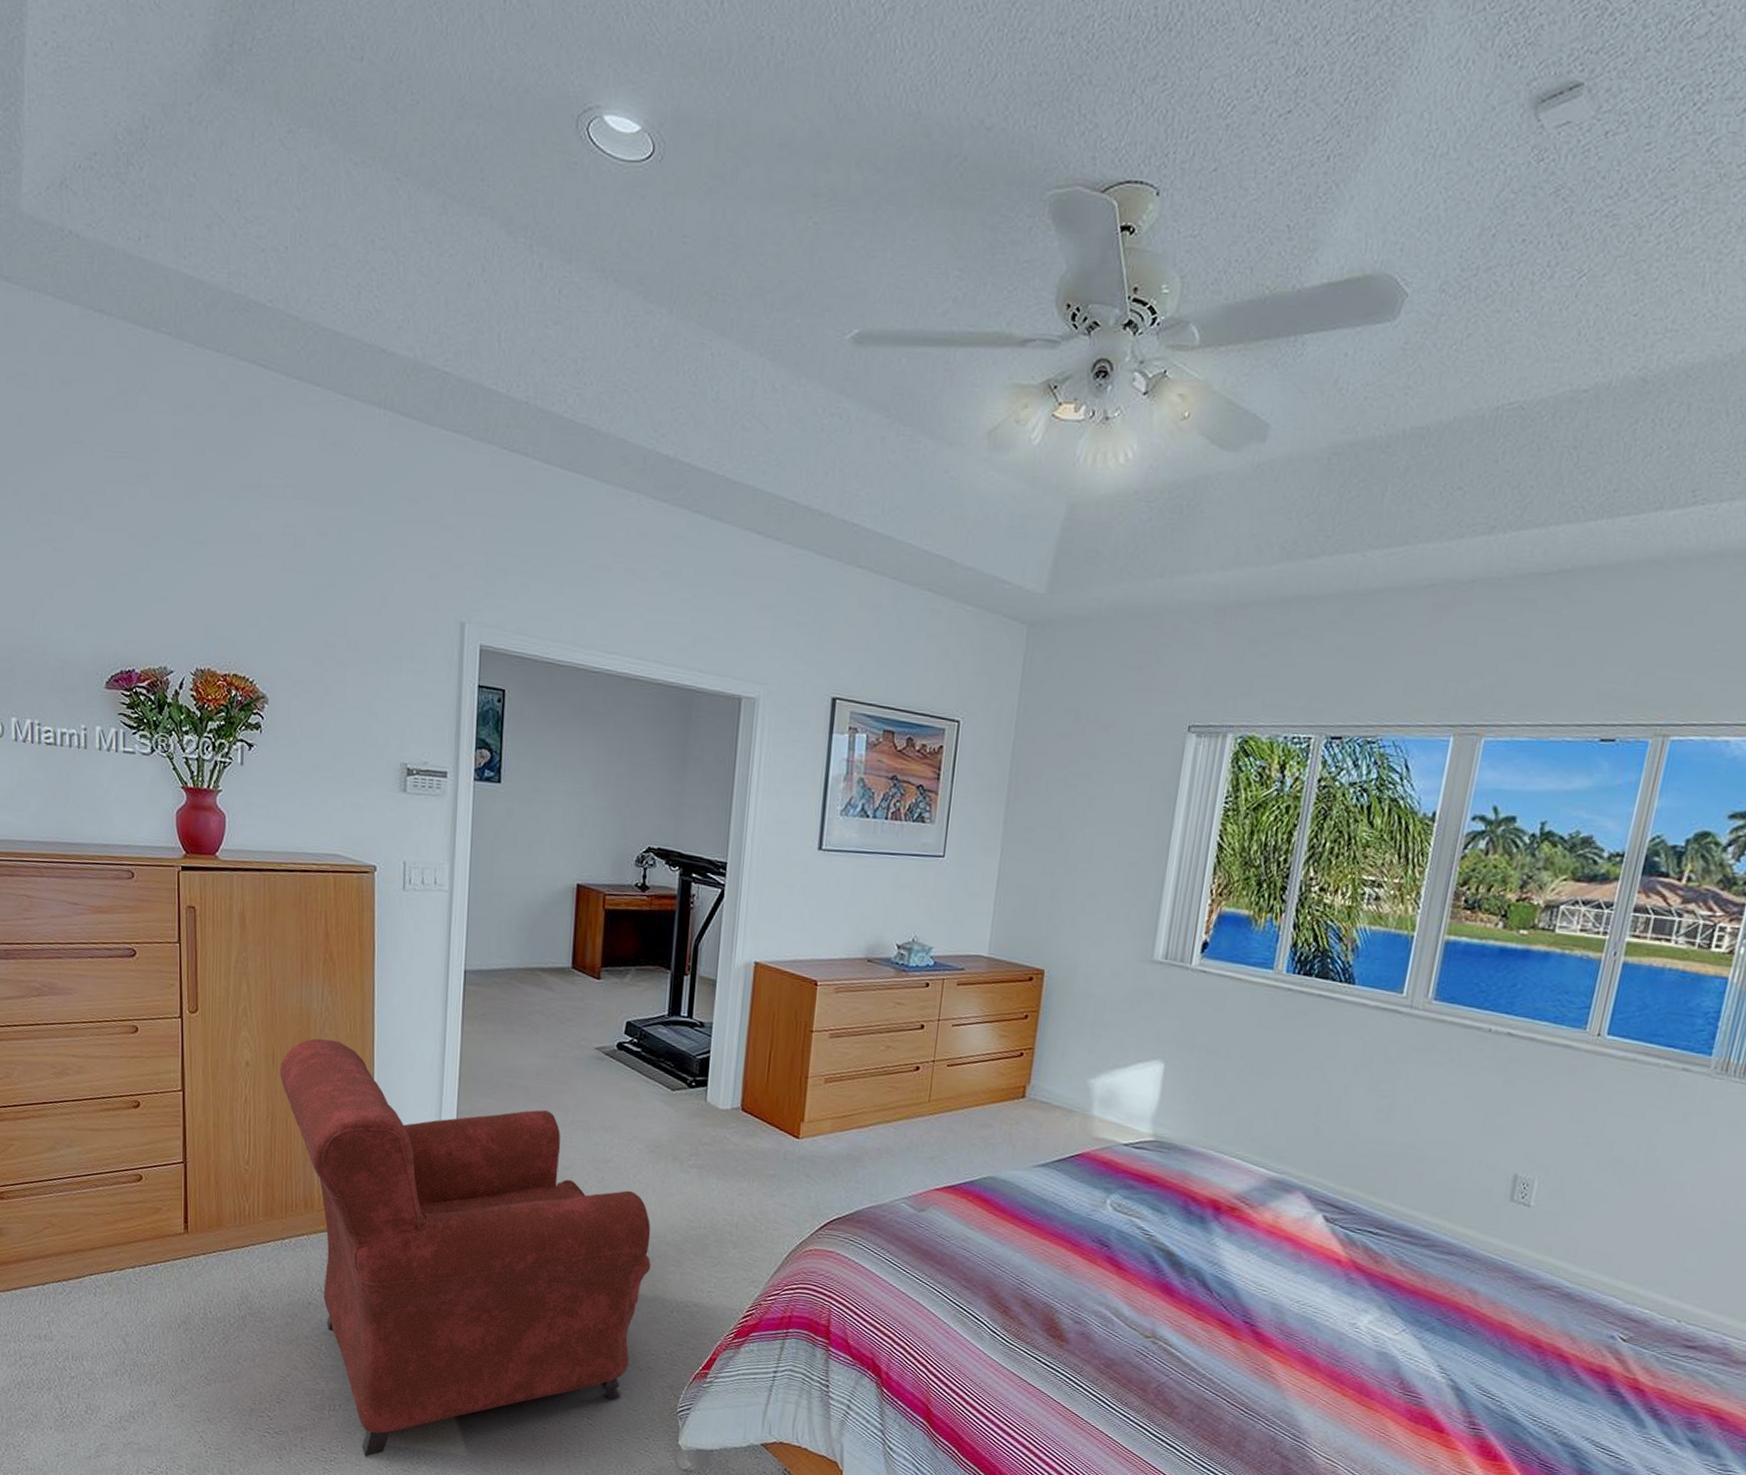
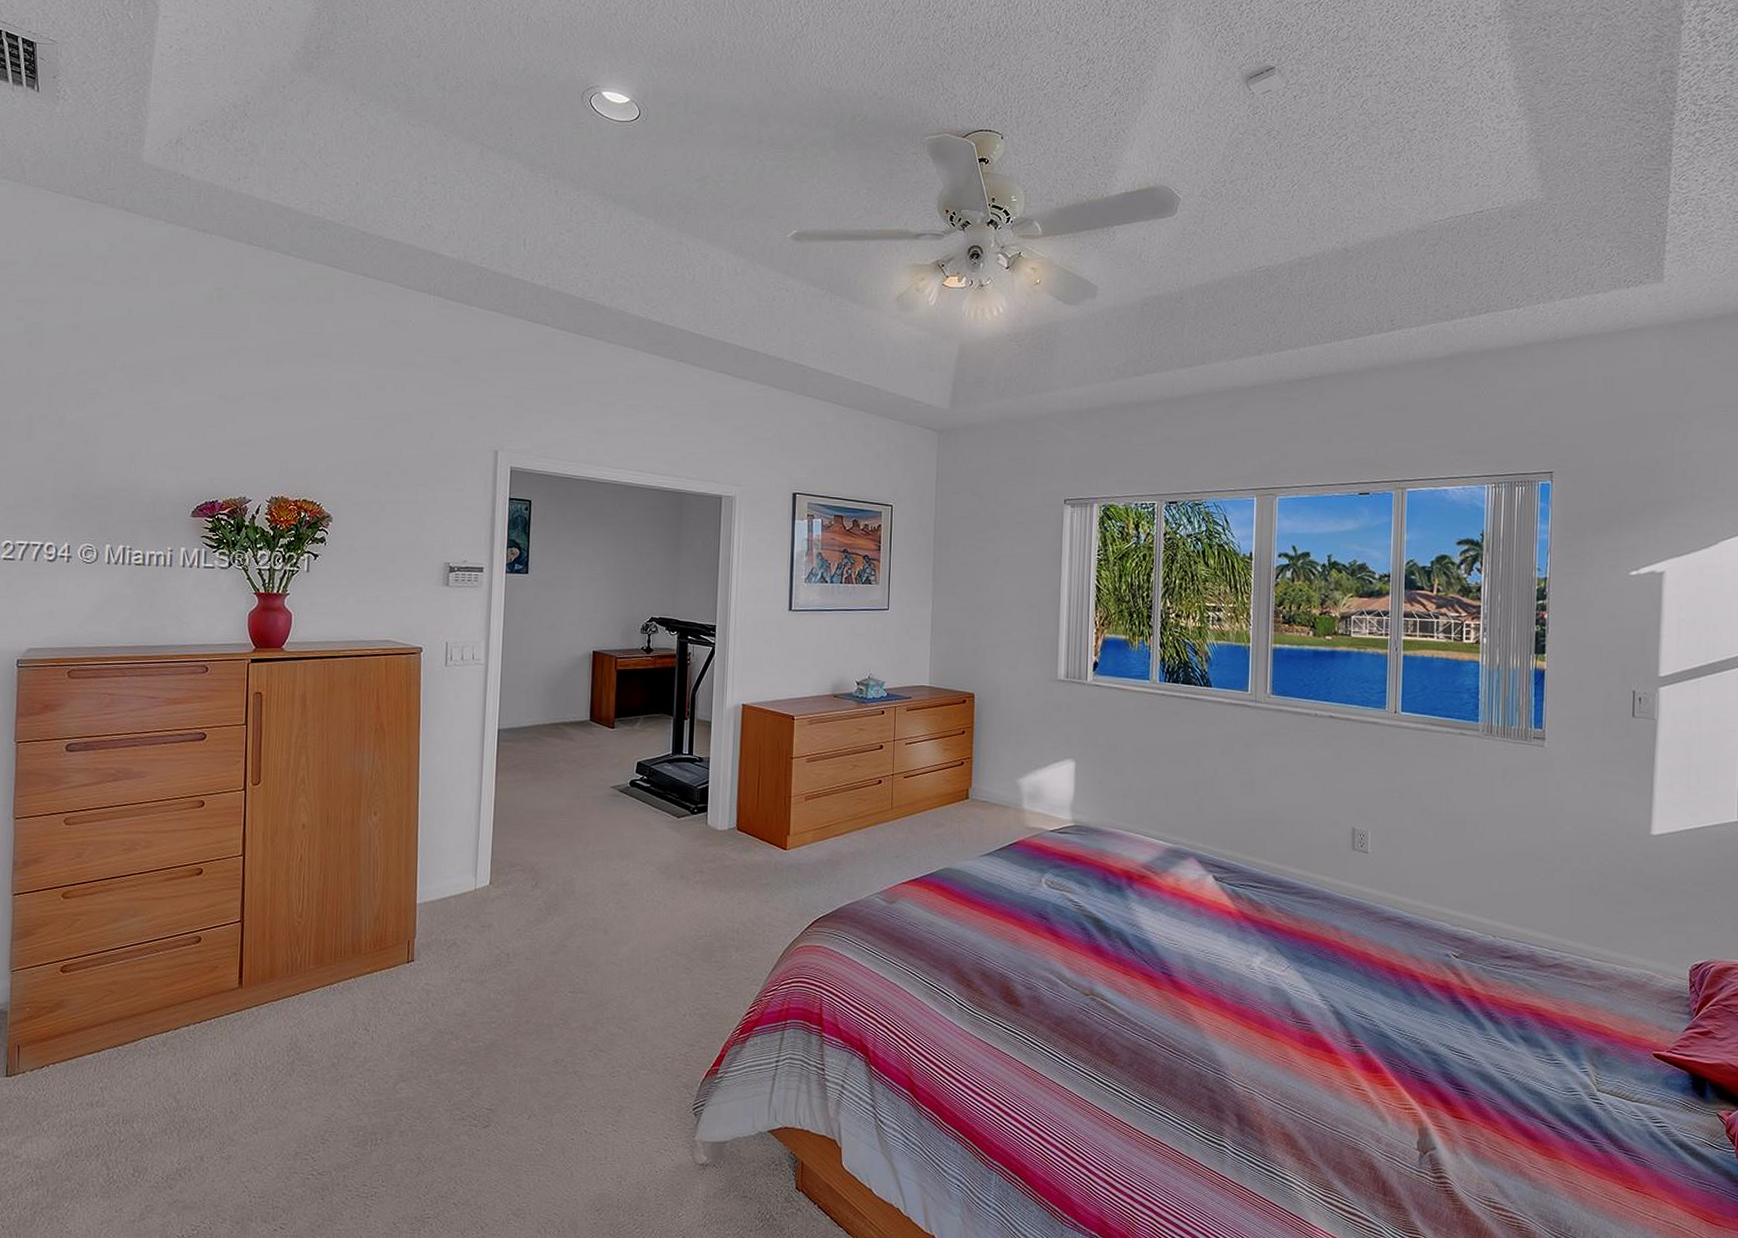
armchair: present [279,1038,651,1457] -> none [332,798,665,1187]

